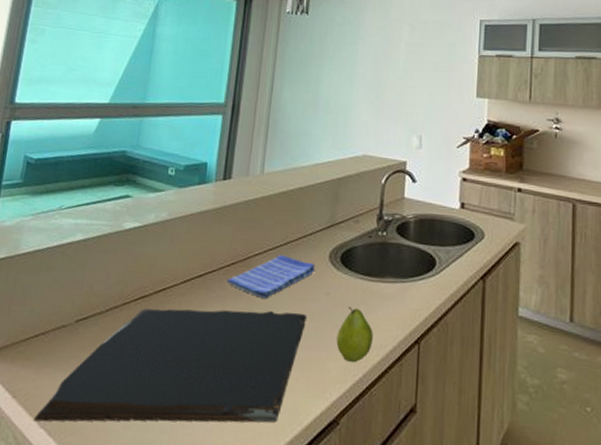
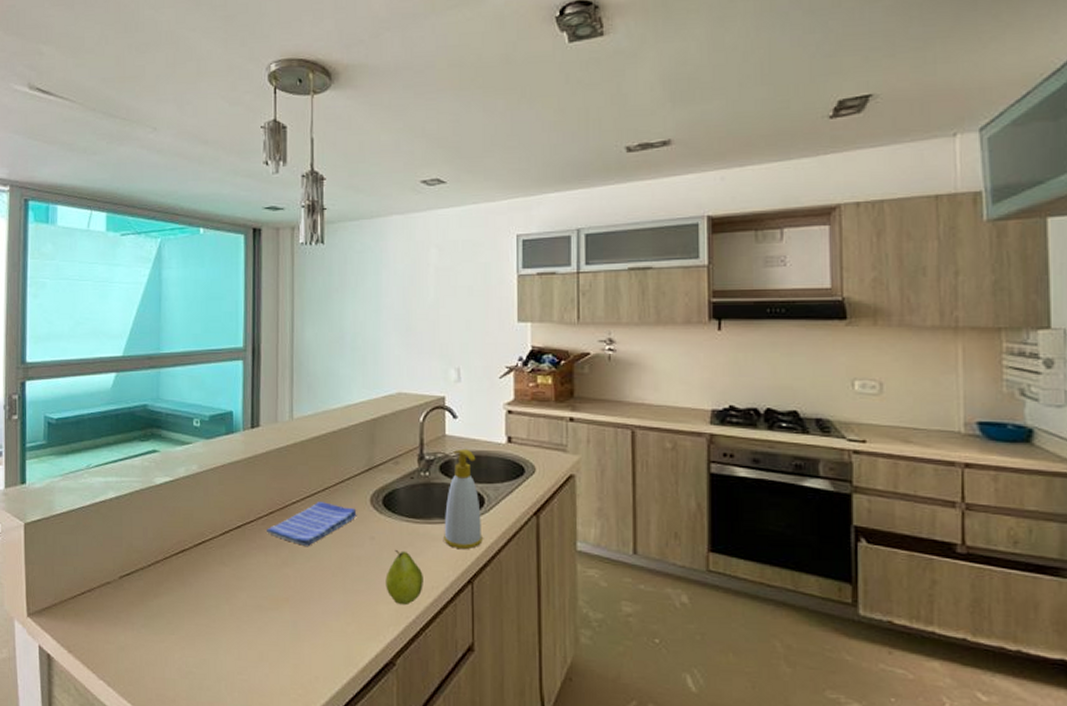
cutting board: present [33,308,308,423] -> none [91,557,354,674]
soap bottle: none [395,211,432,309] -> present [444,448,483,549]

